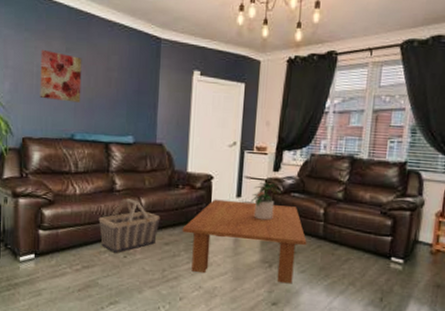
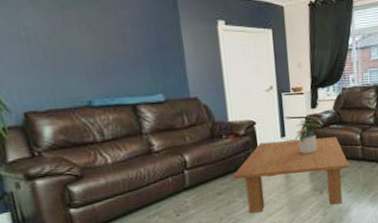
wall art: present [40,49,82,103] -> none [26,8,93,66]
basket: present [98,198,160,254] -> none [140,157,209,215]

